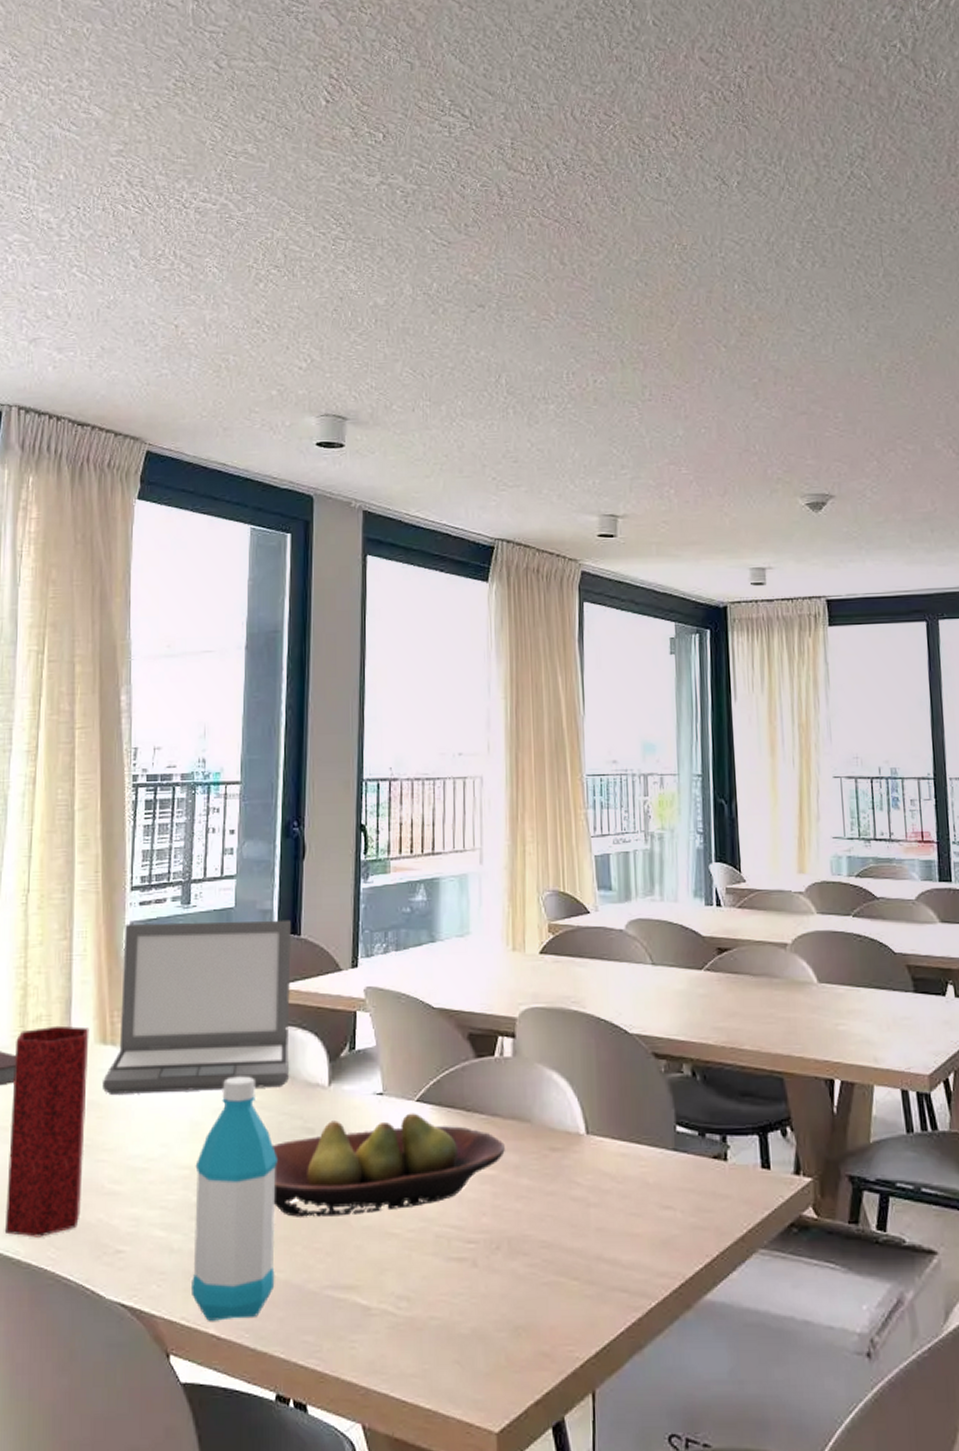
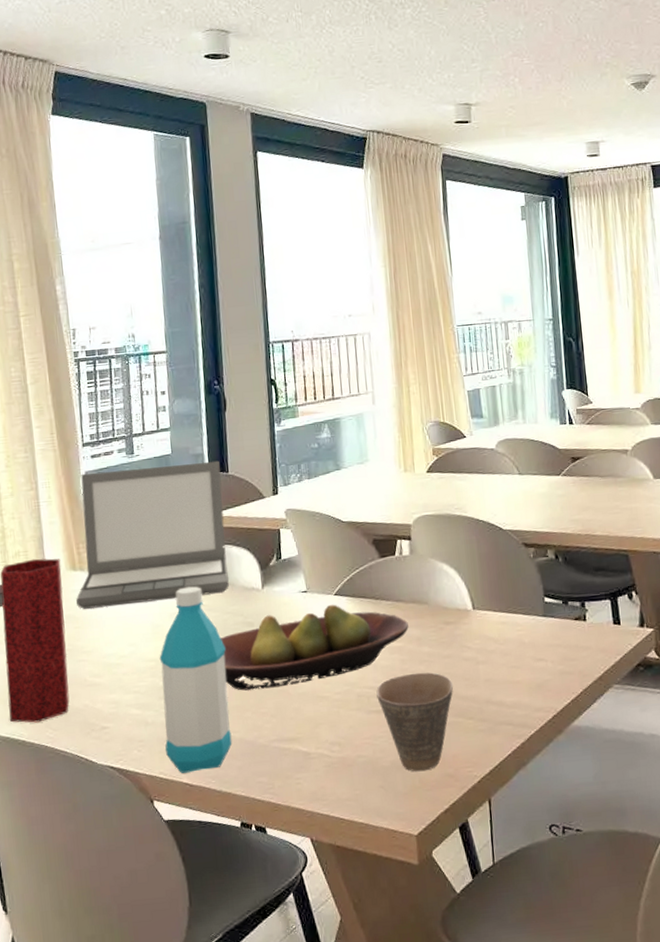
cup: none [459,1211,555,1346] -> present [376,672,453,772]

